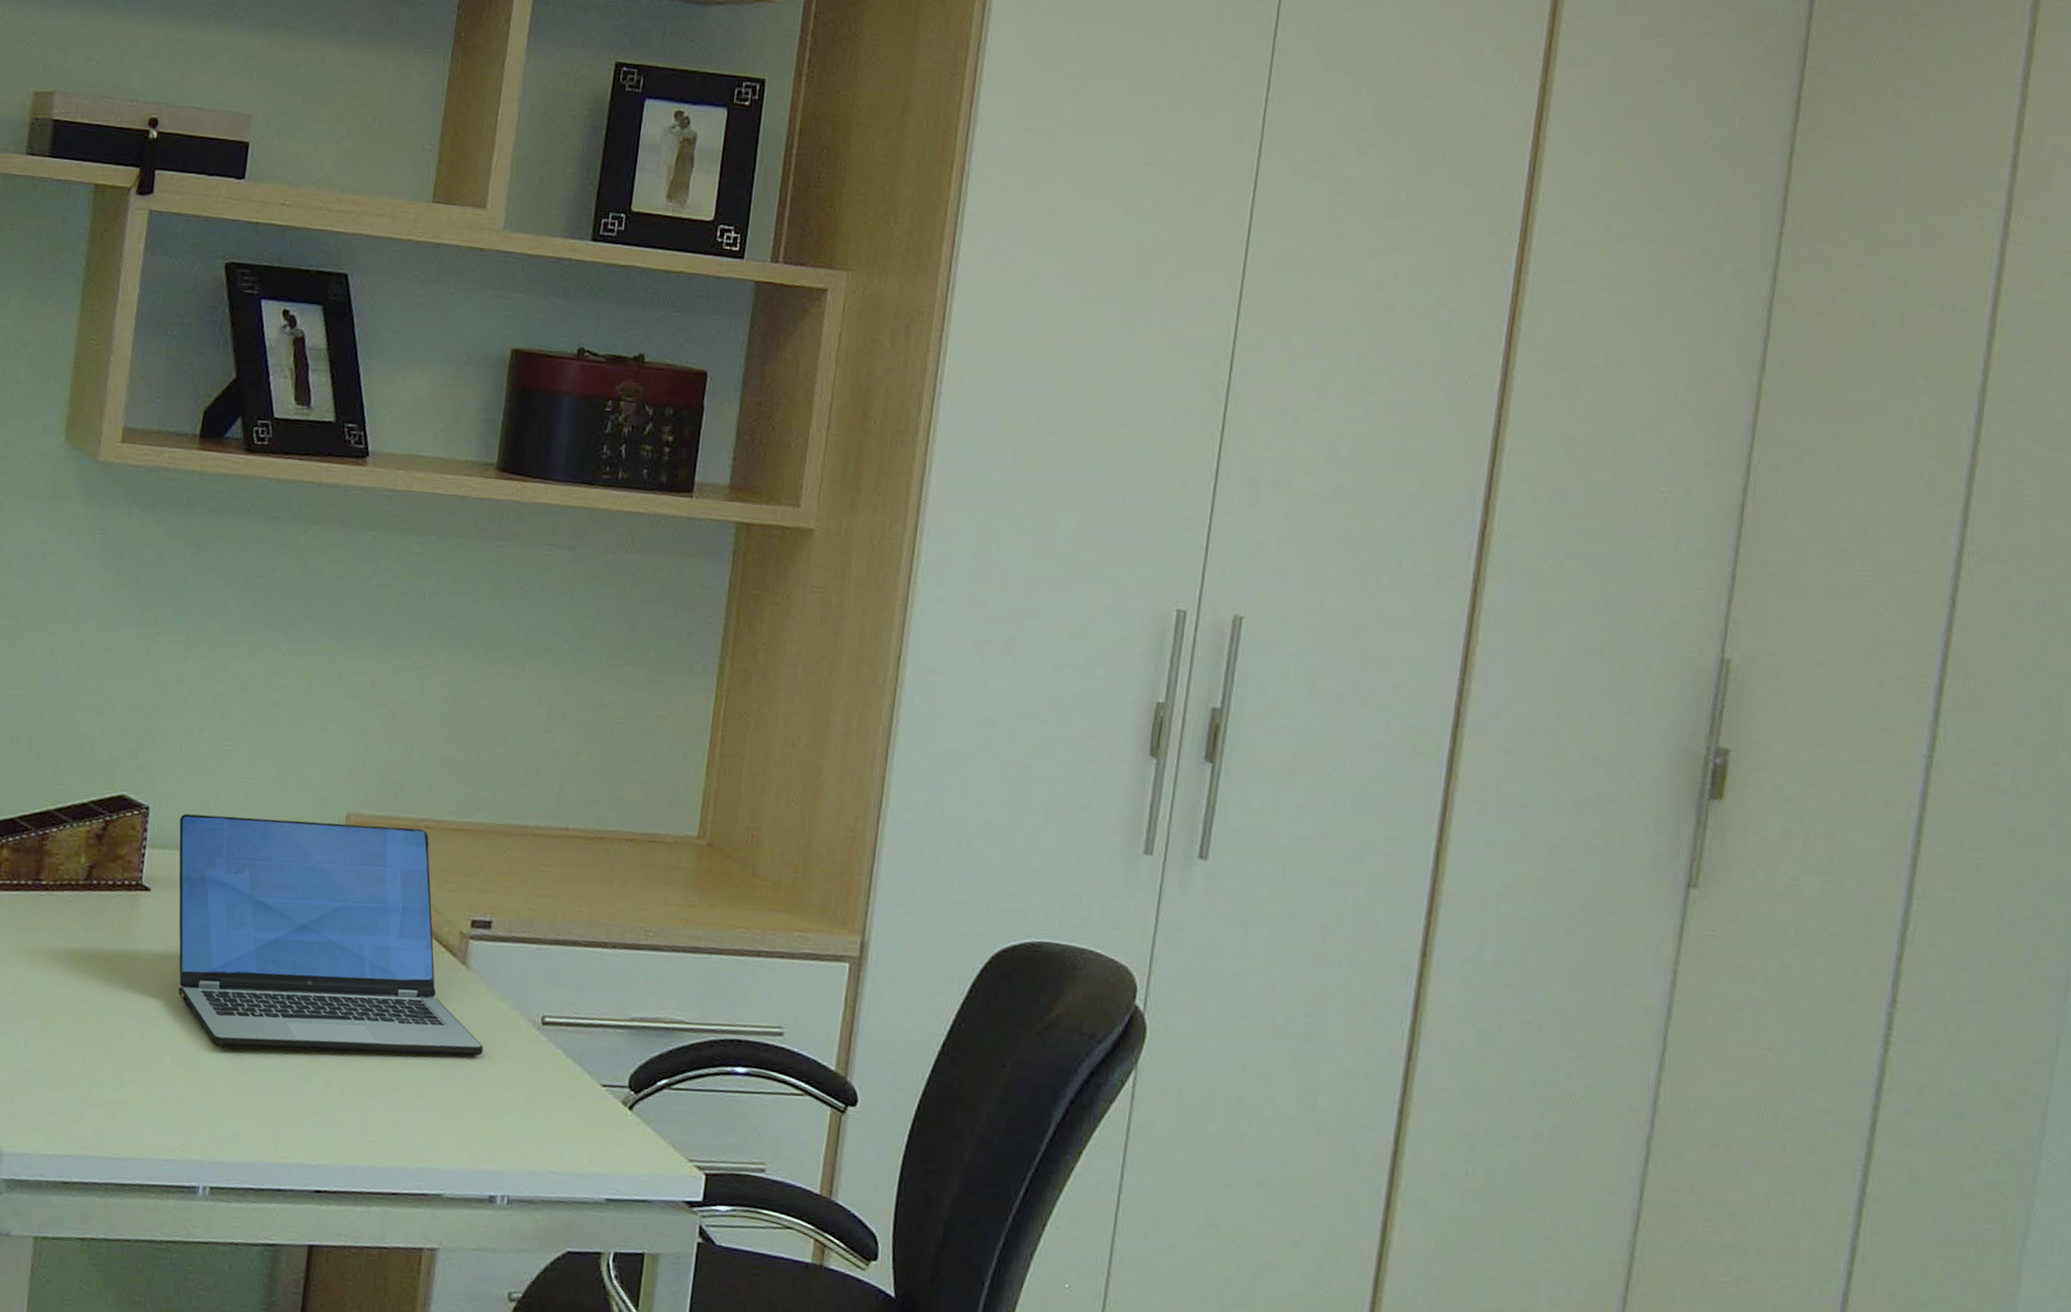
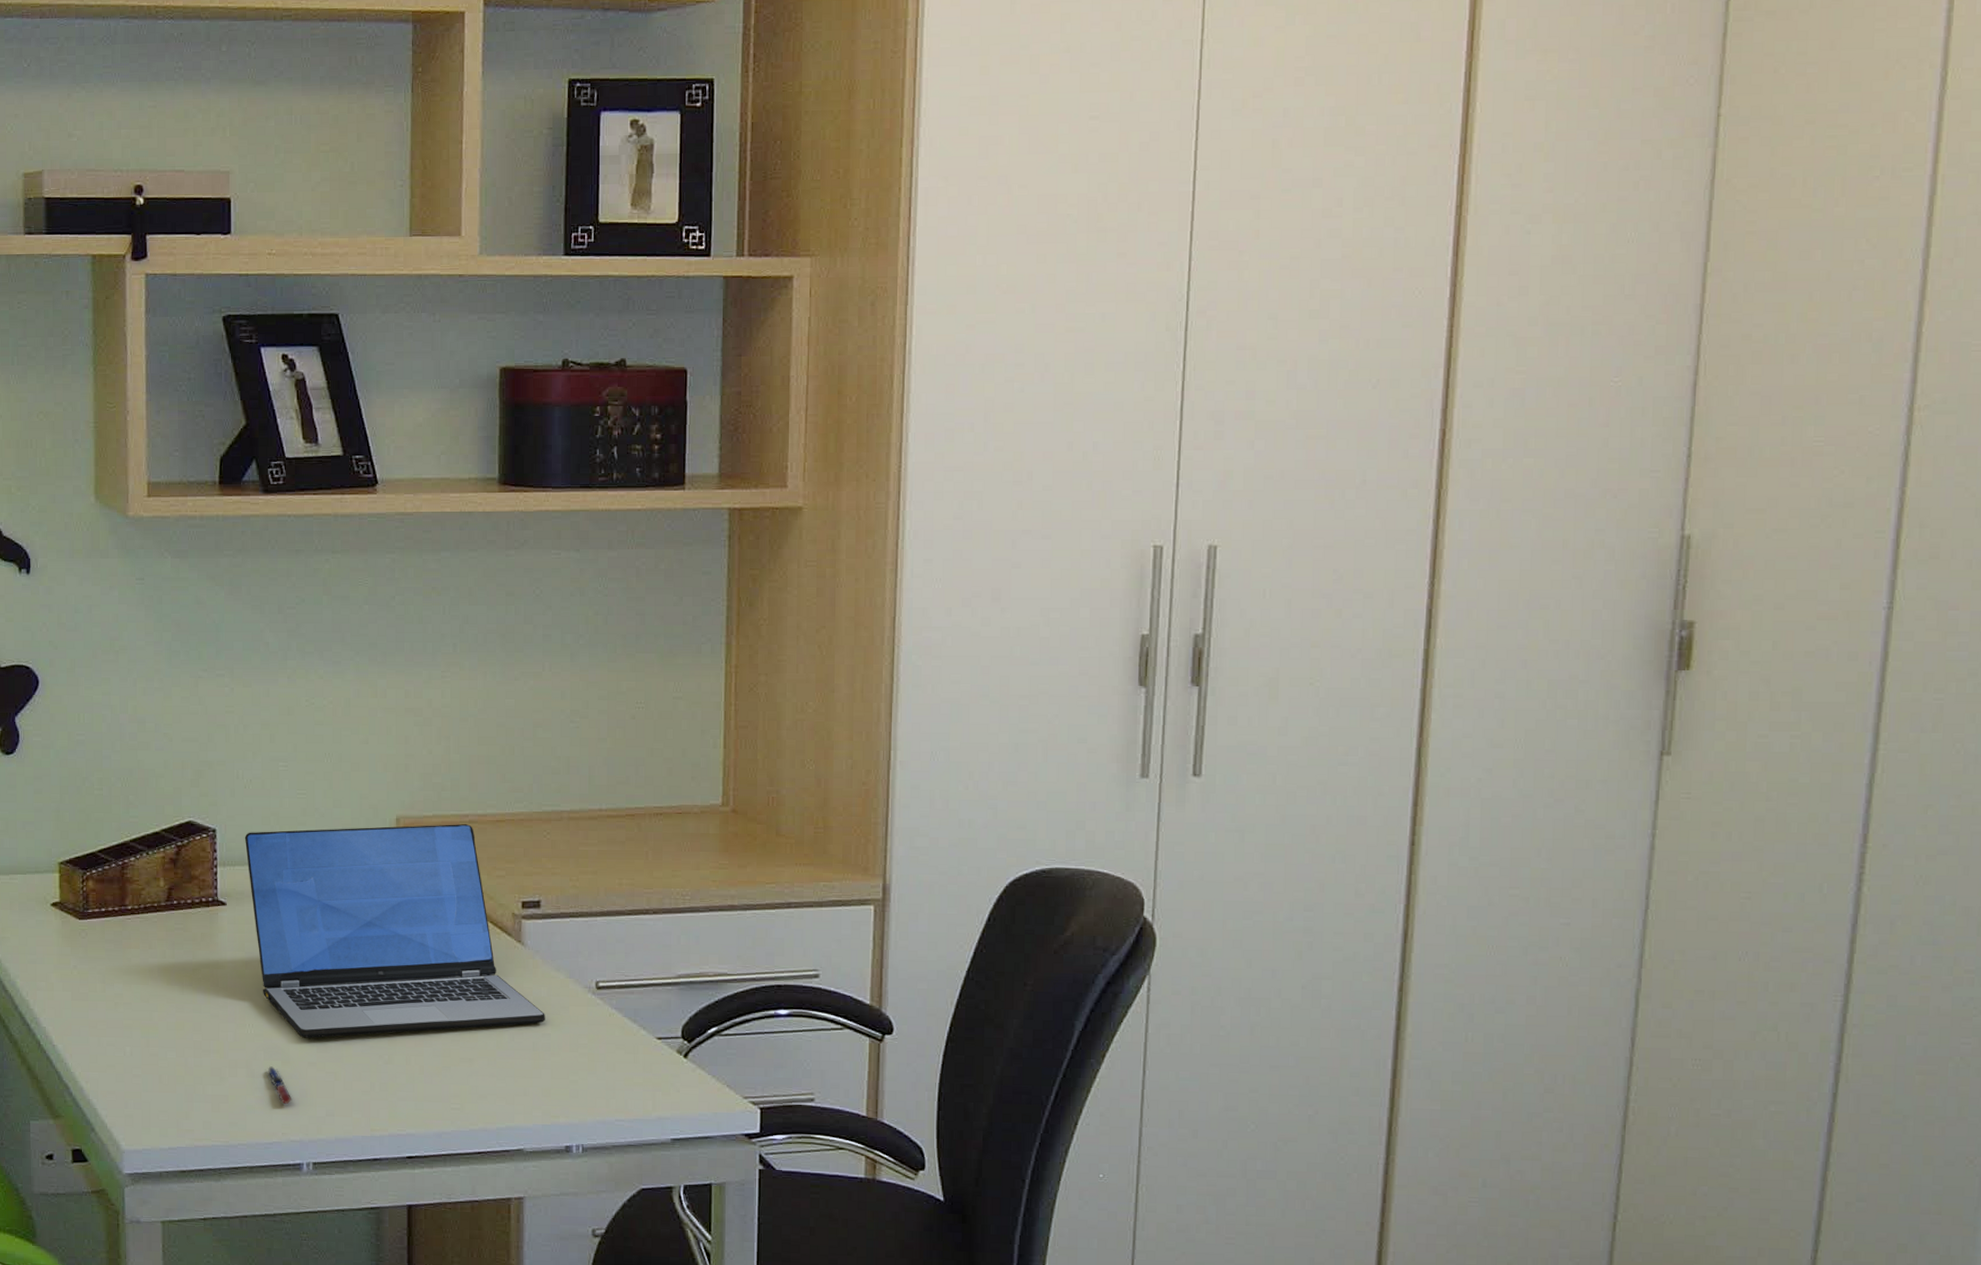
pen: none [170,1074,196,1118] -> present [265,1066,292,1104]

